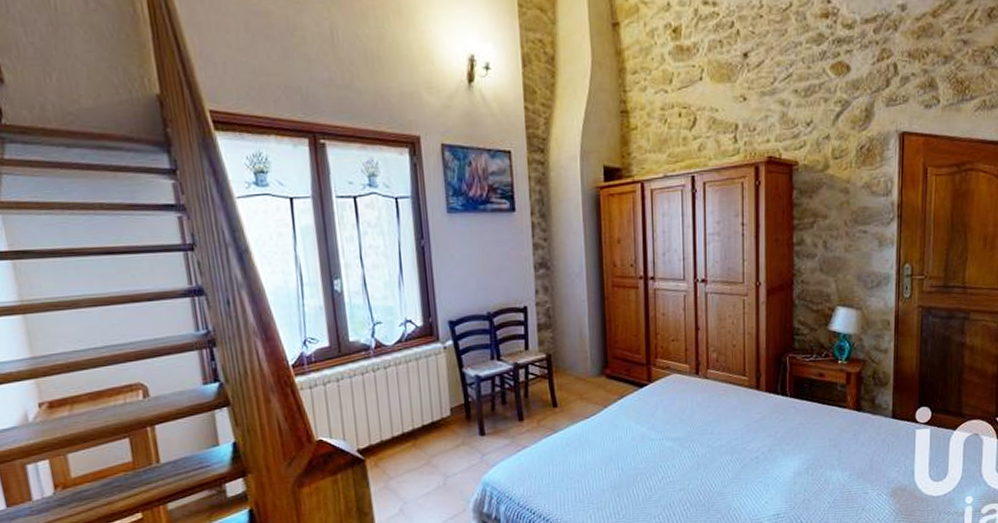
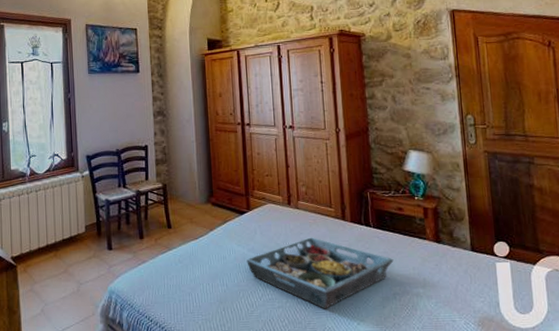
serving tray: none [646,410,809,489] -> present [246,237,394,309]

